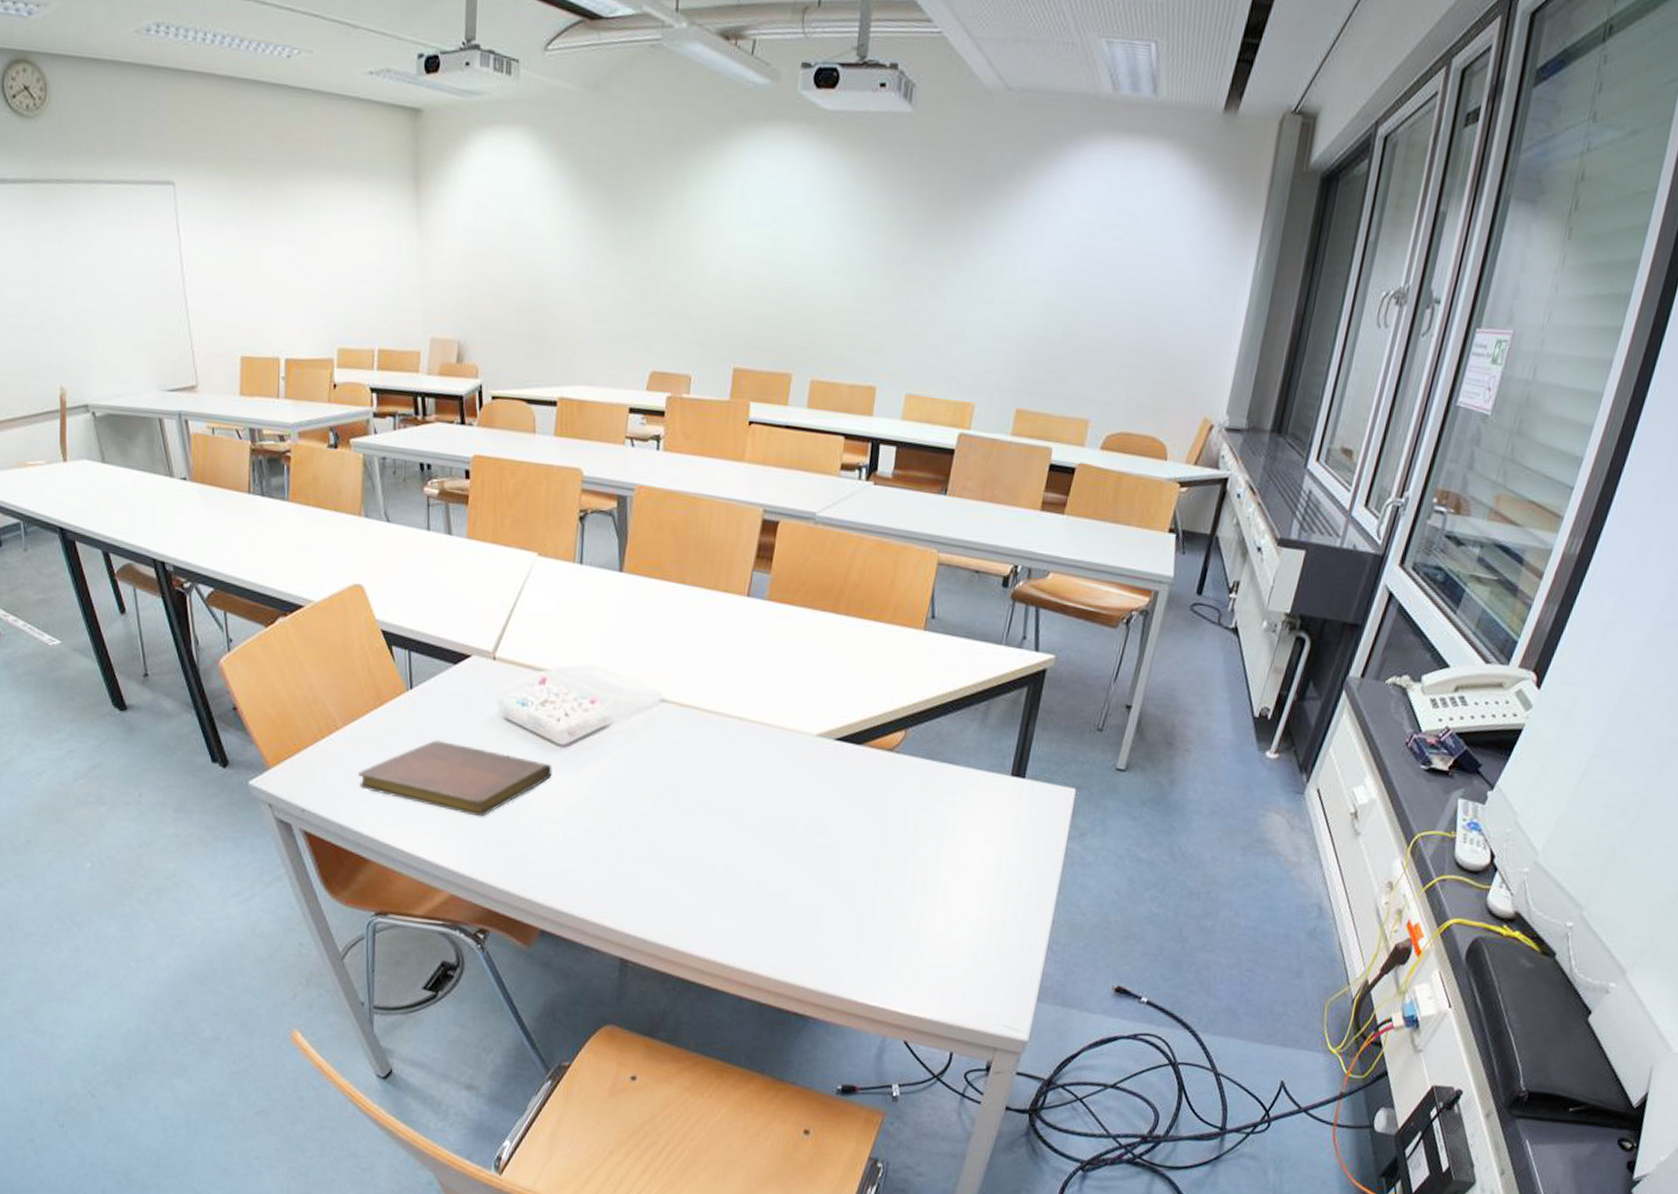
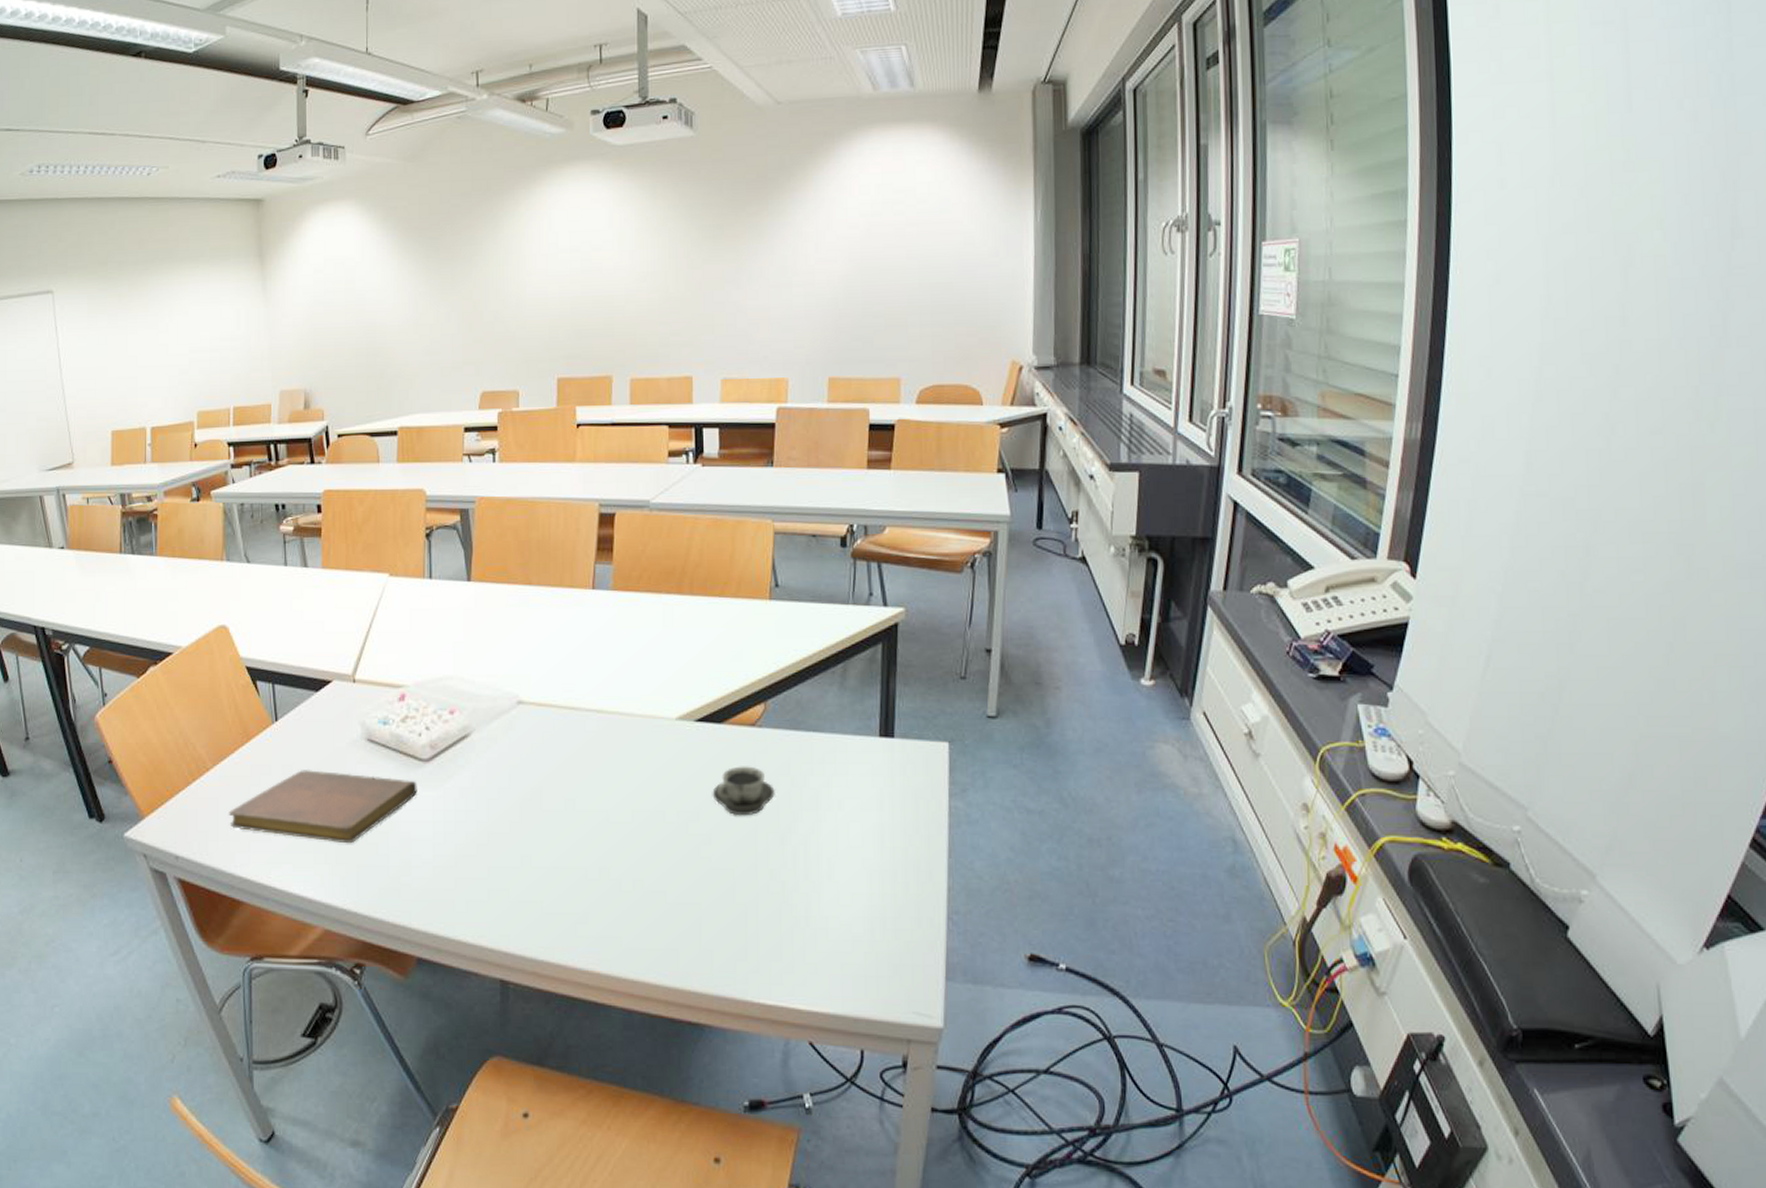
cup: none [842,787,904,835] -> present [712,766,775,816]

